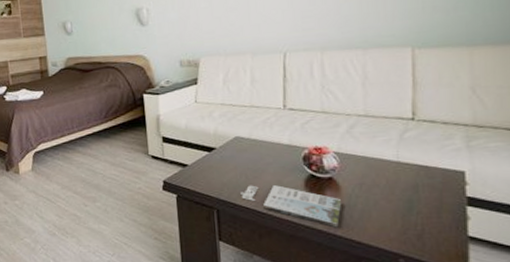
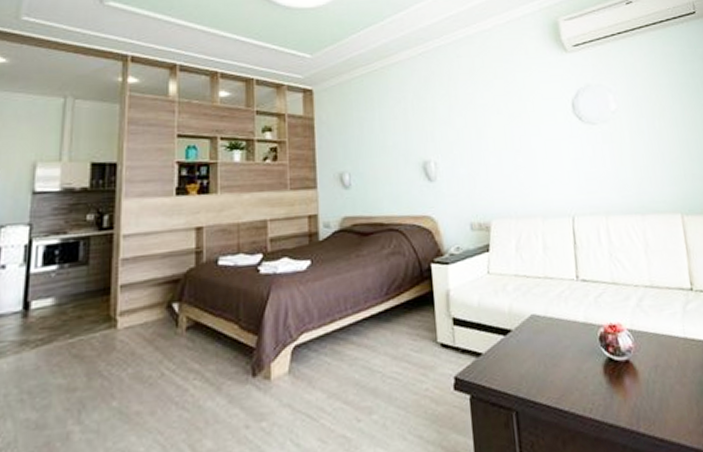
magazine: present [240,185,342,228] -> none [540,373,641,423]

